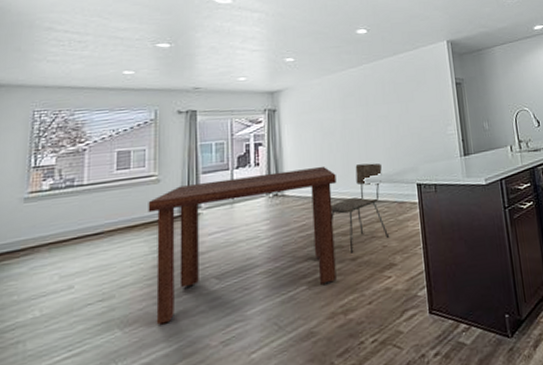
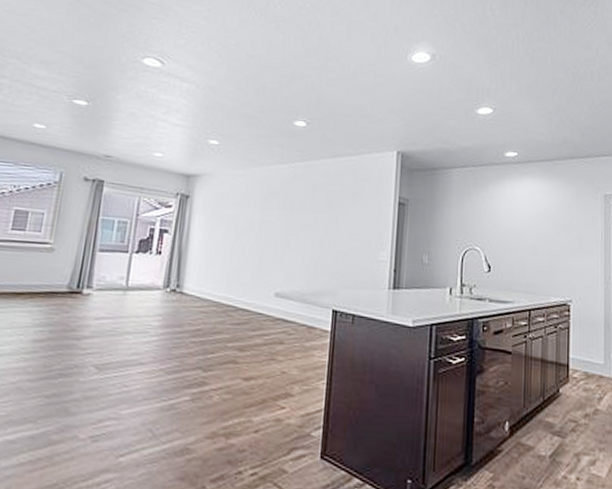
dining table: present [148,166,337,325] -> none [26,260,243,404]
dining chair: present [331,163,390,254] -> none [230,275,296,372]

